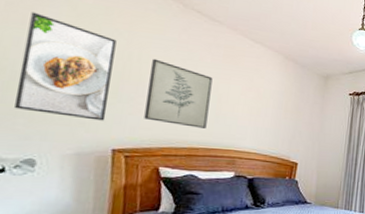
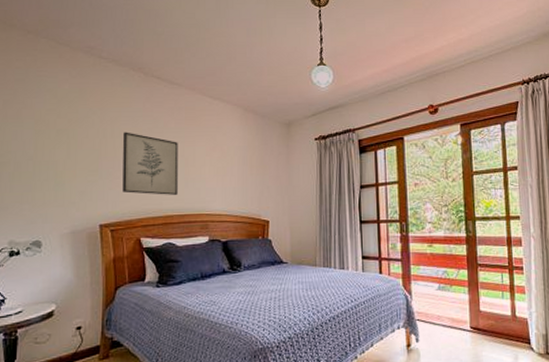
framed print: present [14,12,117,121] -> none [19,105,92,199]

